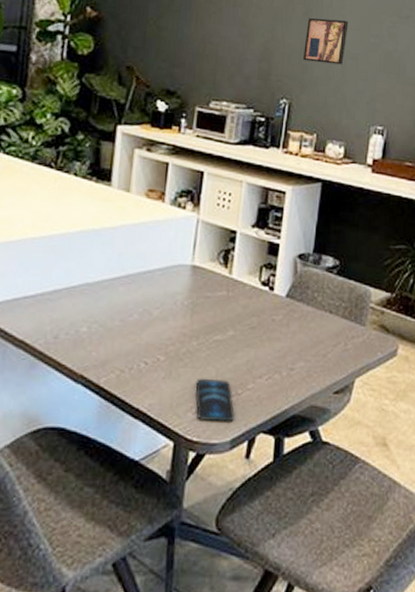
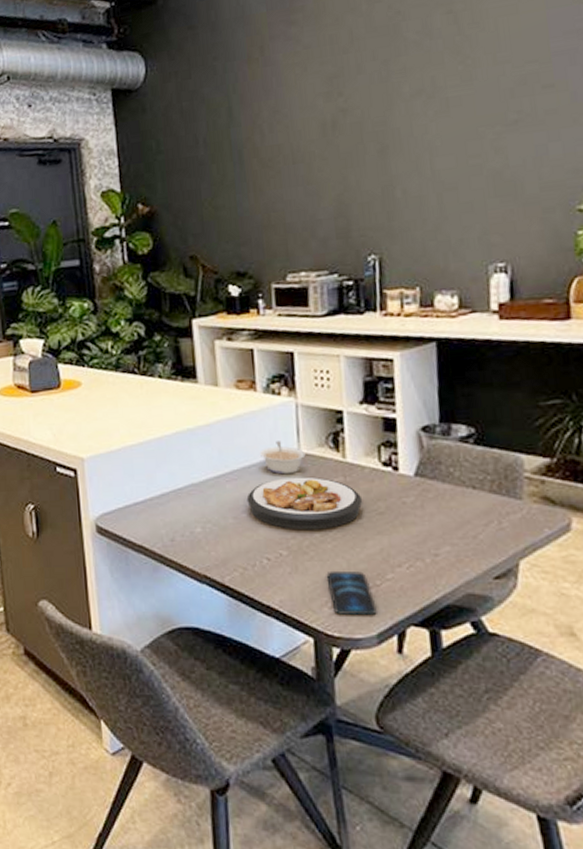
plate: none [136,286,240,339] -> present [246,476,363,530]
legume: none [157,251,198,284] -> present [260,441,306,475]
wall art: present [303,18,349,65] -> none [385,146,439,206]

